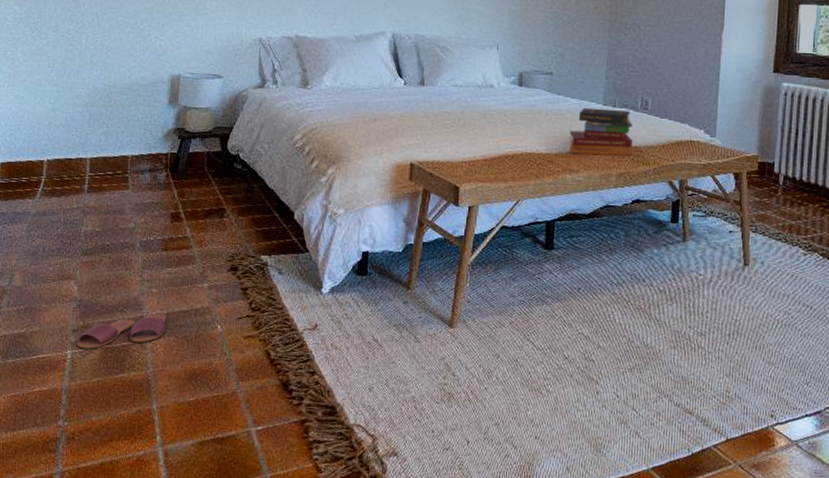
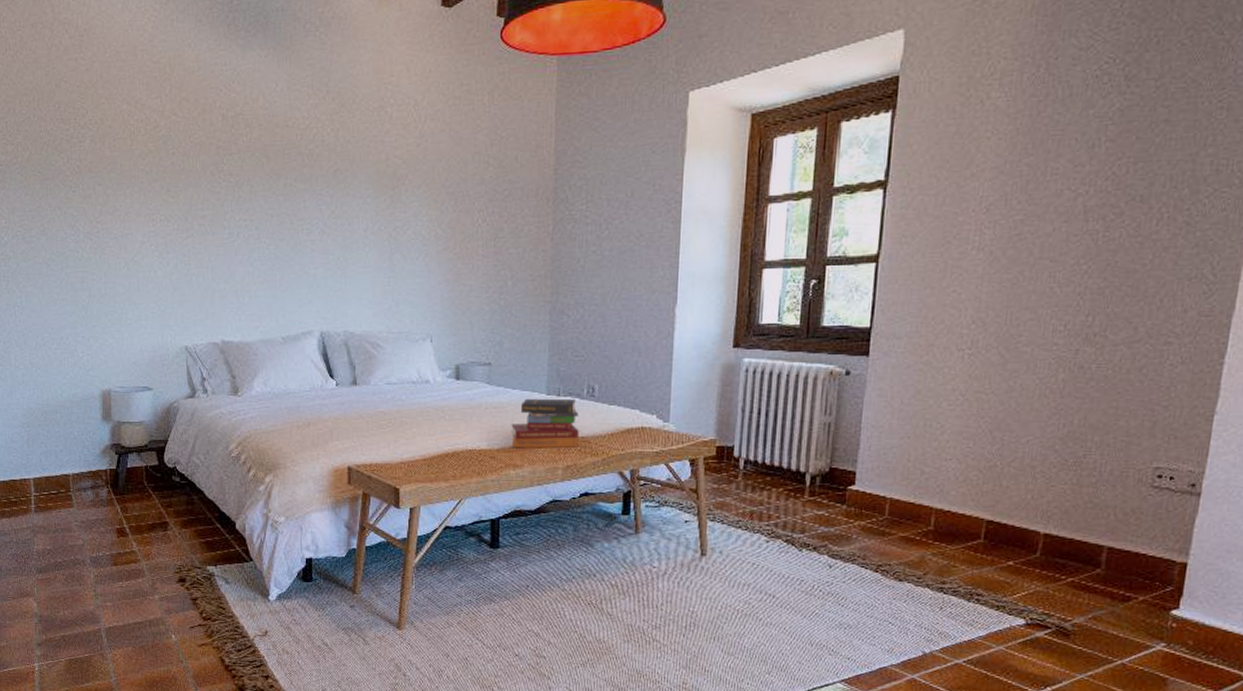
slippers: present [77,313,166,349] -> none [42,625,123,661]

